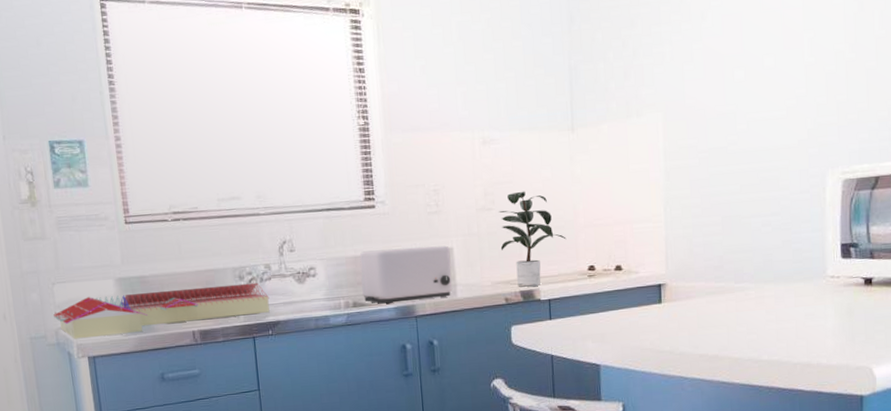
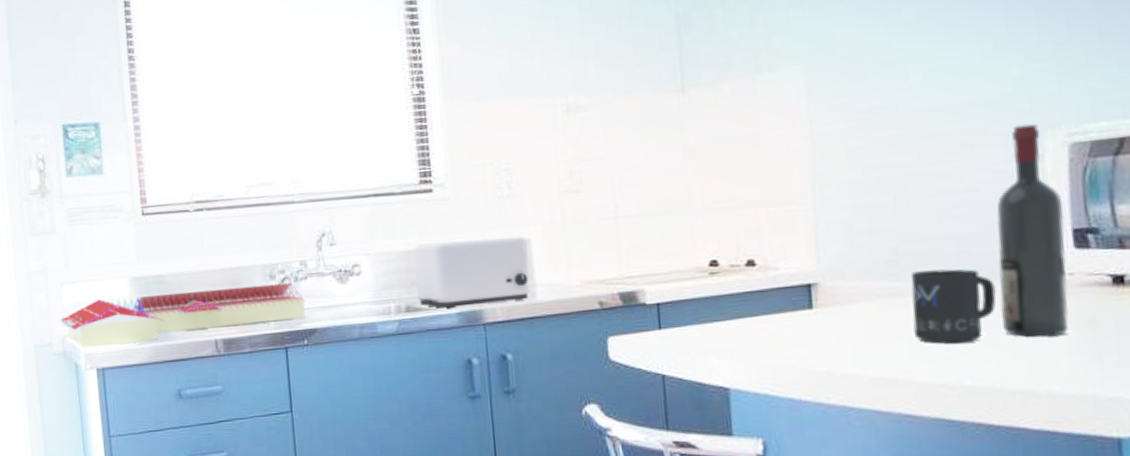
potted plant: present [499,191,567,287] -> none [589,168,679,288]
mug: none [731,273,788,329] -> present [911,269,997,343]
wine bottle: none [790,164,836,323] -> present [996,123,1069,337]

